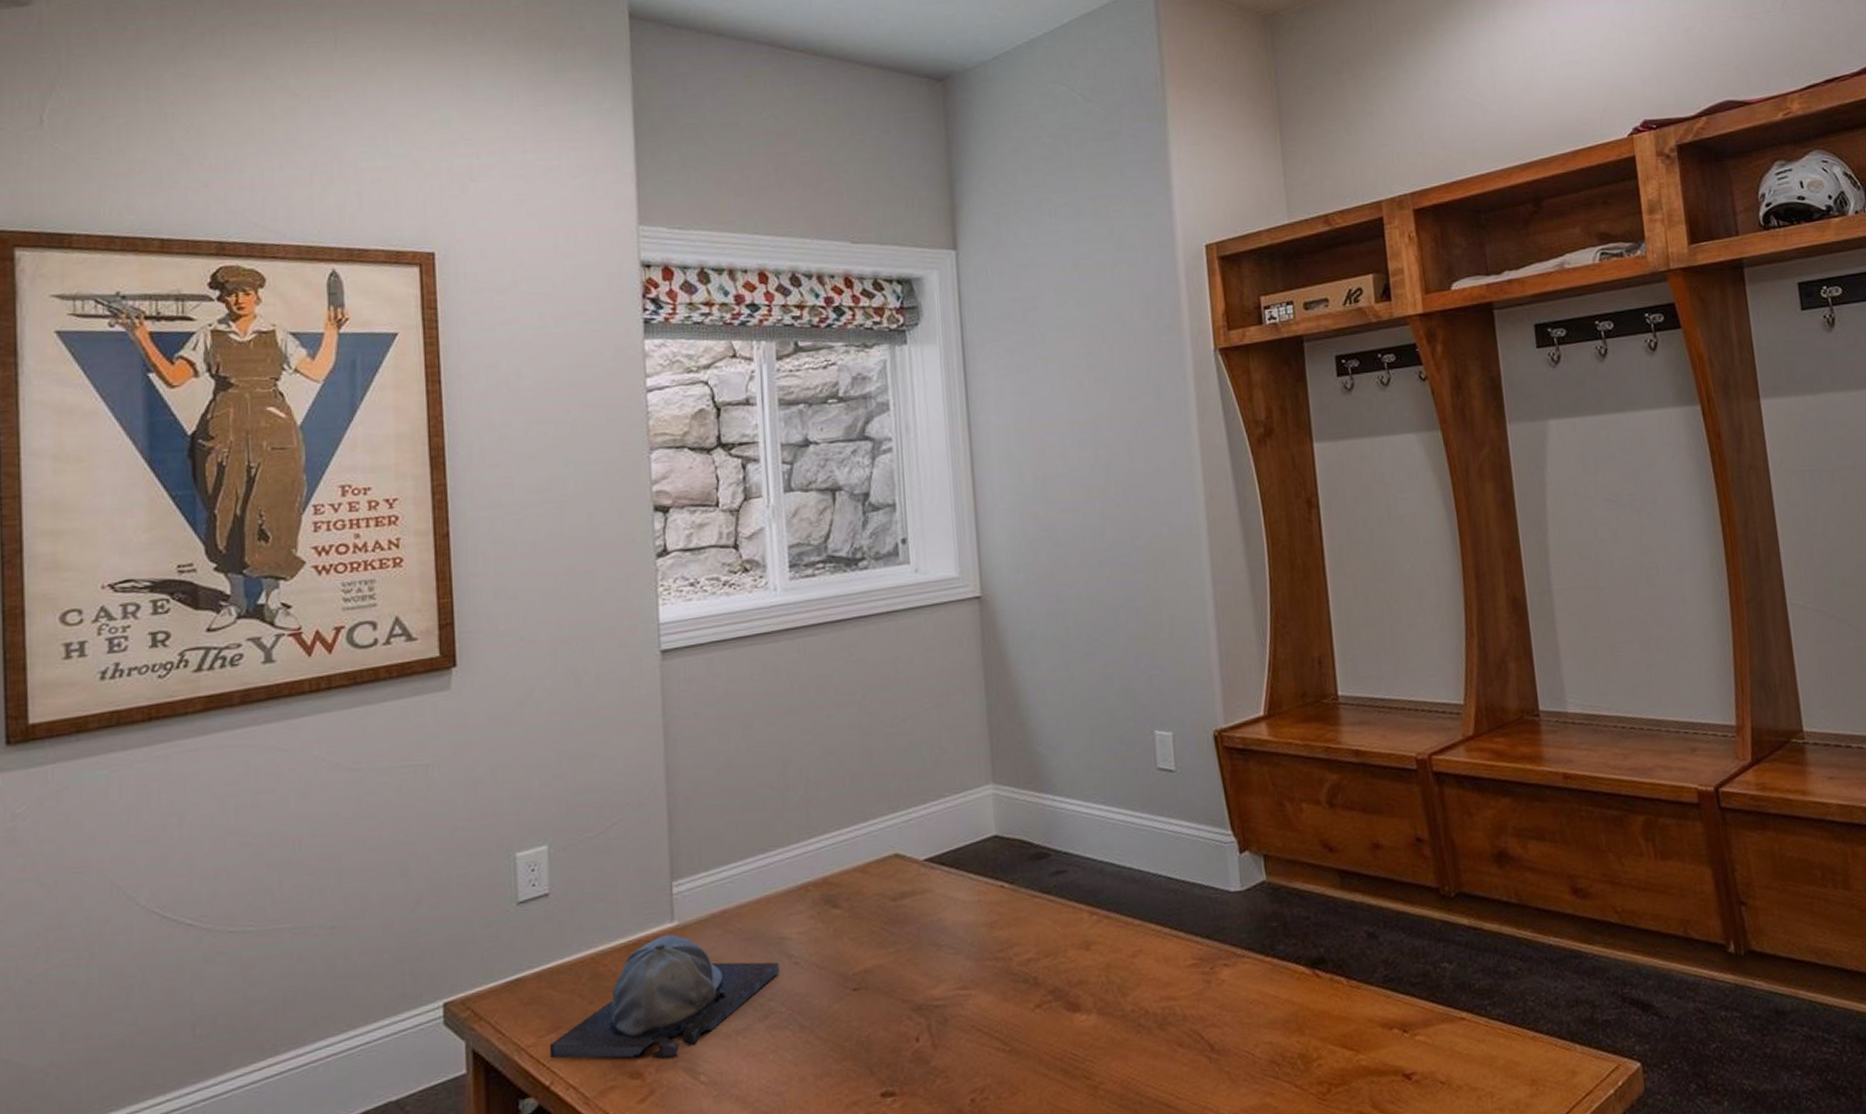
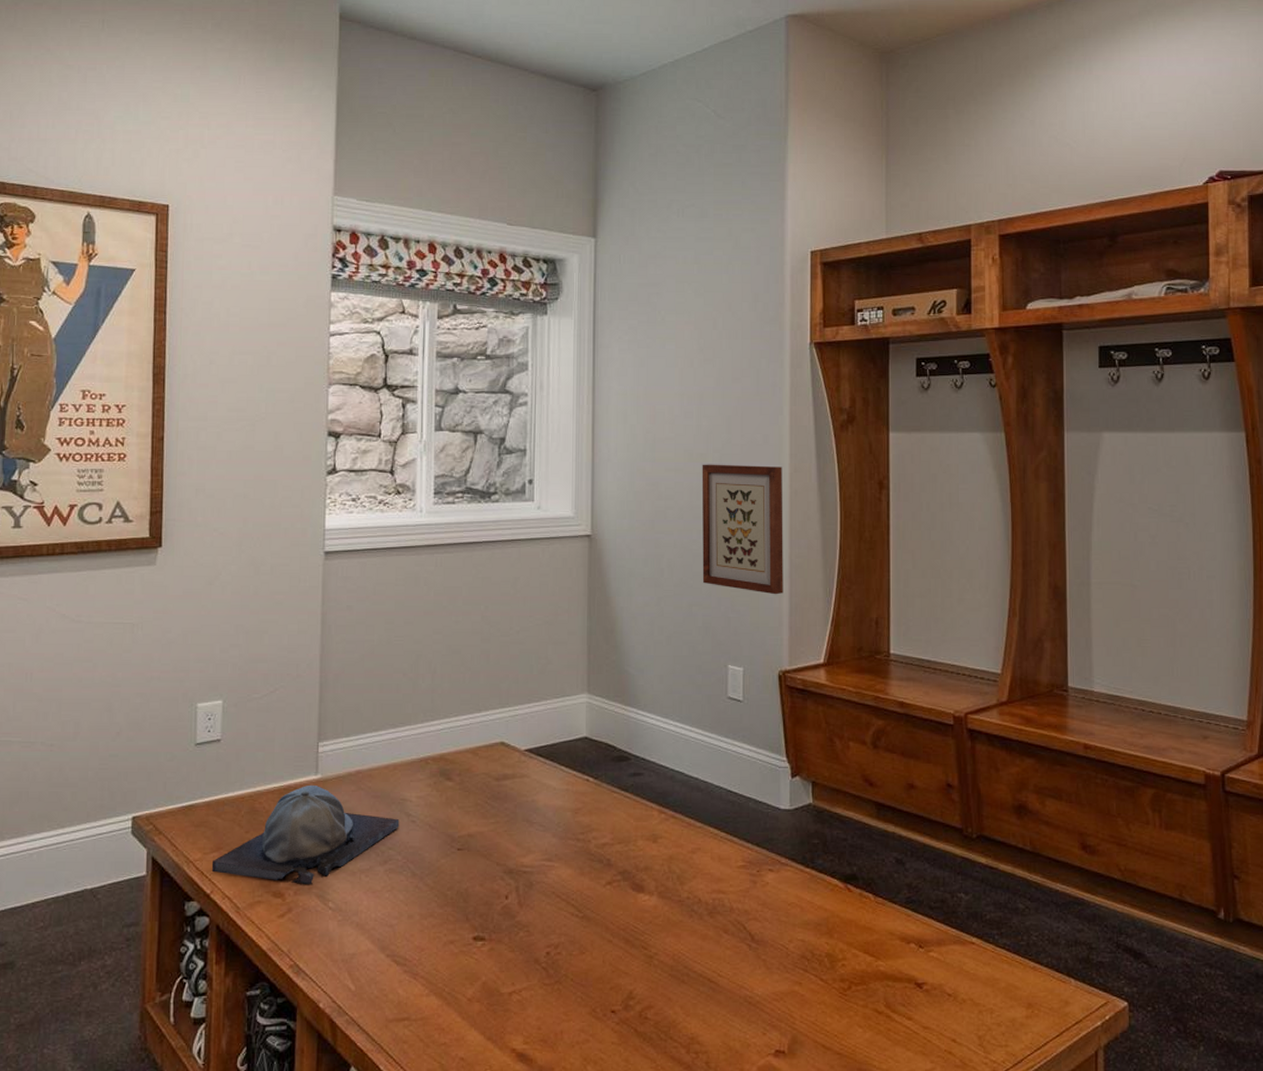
wall art: none [1103,494,1211,643] -> present [701,464,783,595]

